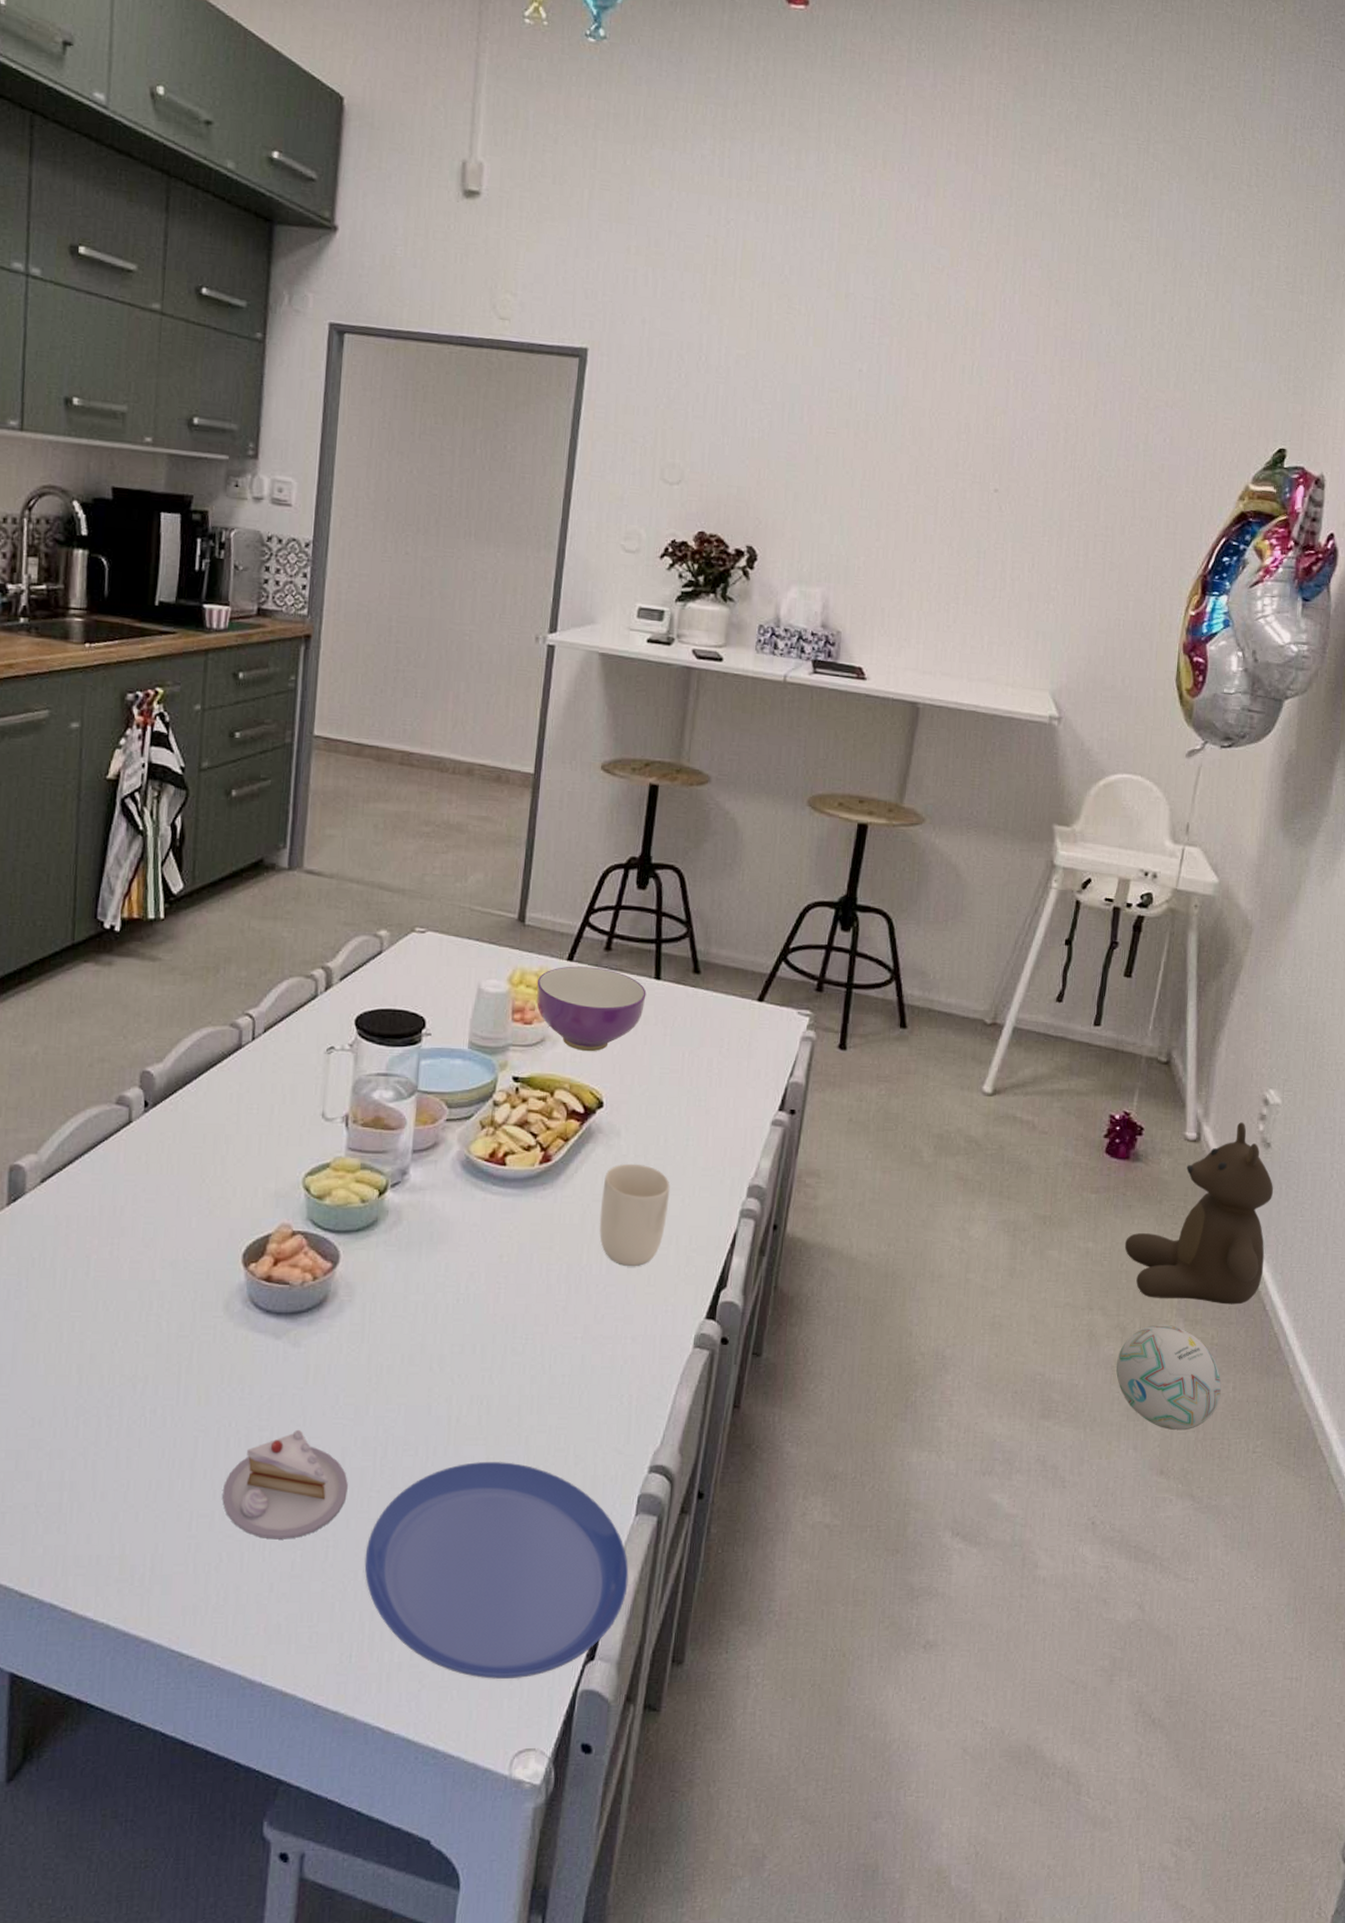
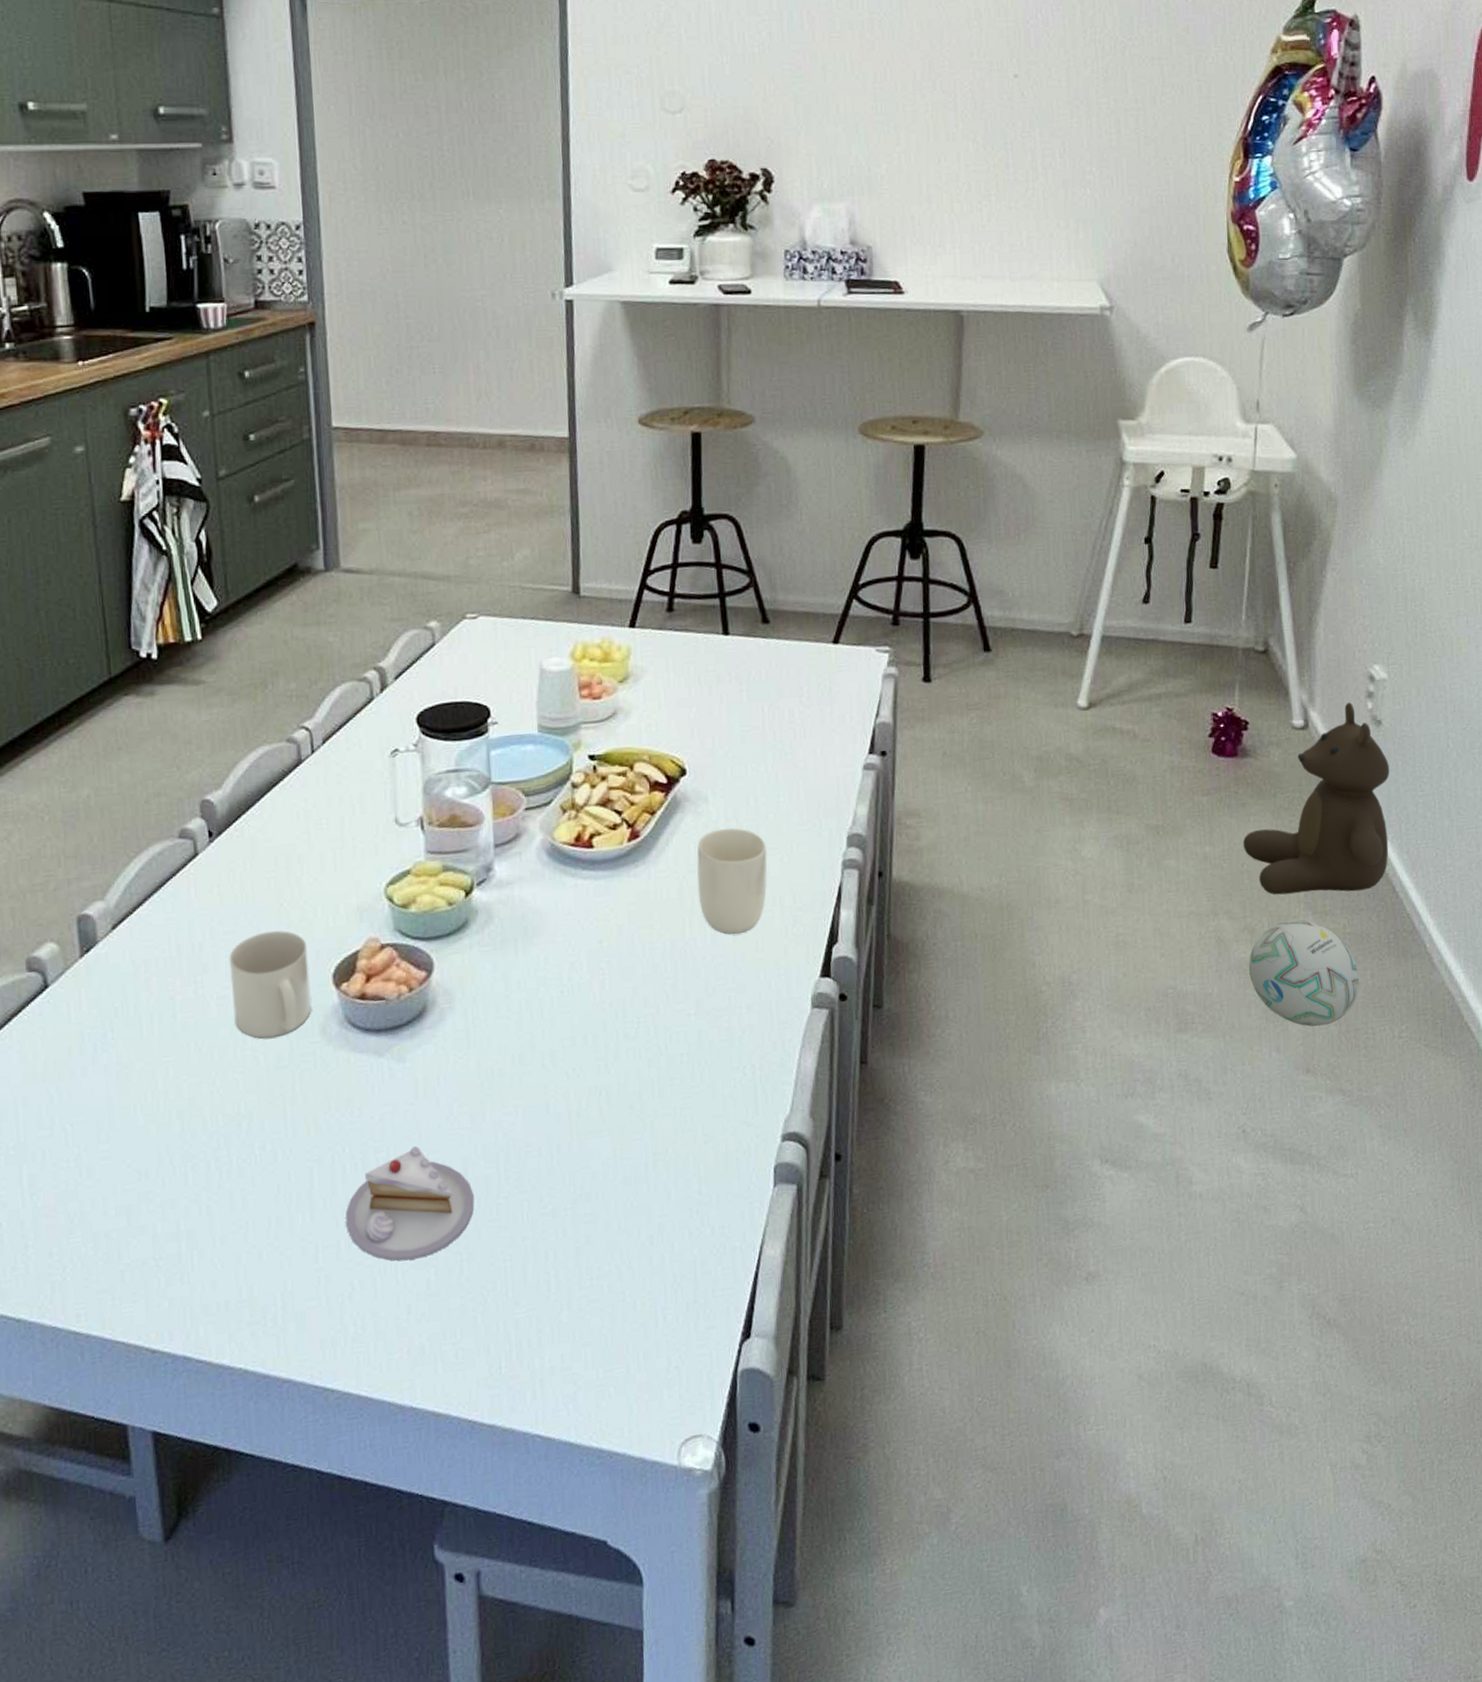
cup: none [144,1204,223,1308] -> present [229,930,312,1039]
plate: present [364,1462,629,1679] -> none [501,1150,776,1372]
bowl: present [536,966,647,1051] -> none [600,630,716,719]

